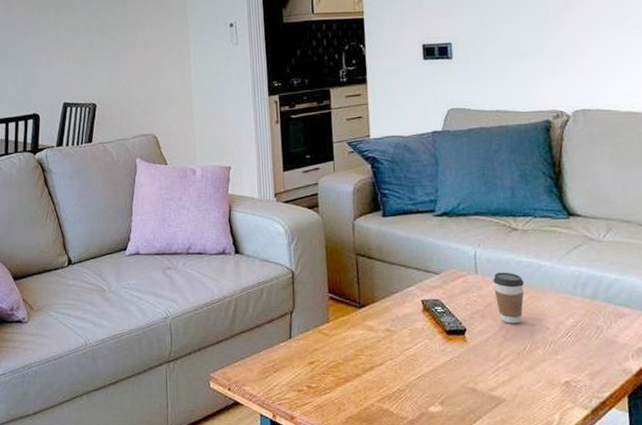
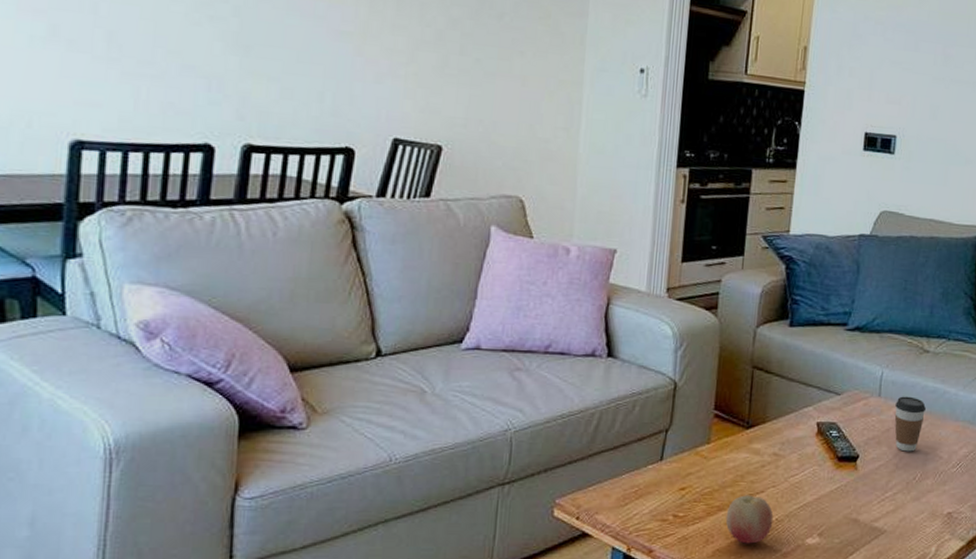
fruit: none [352,367,396,412] -> present [725,495,774,544]

